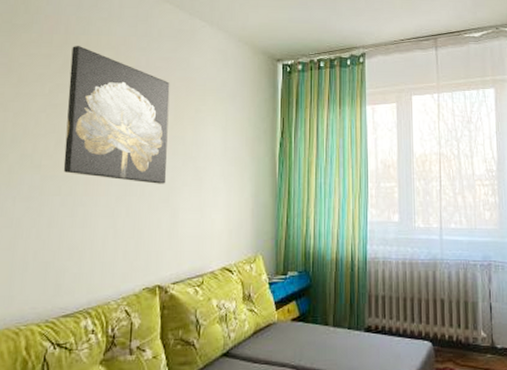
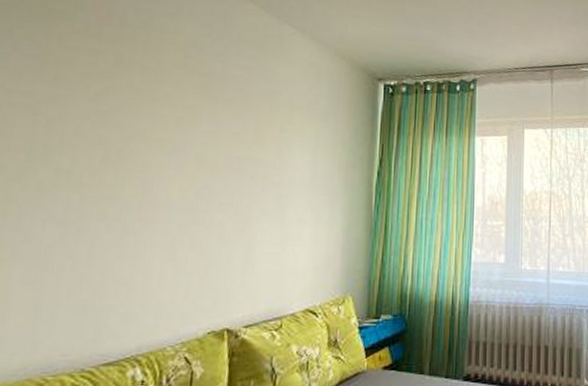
wall art: present [63,46,170,184] -> none [110,42,251,212]

